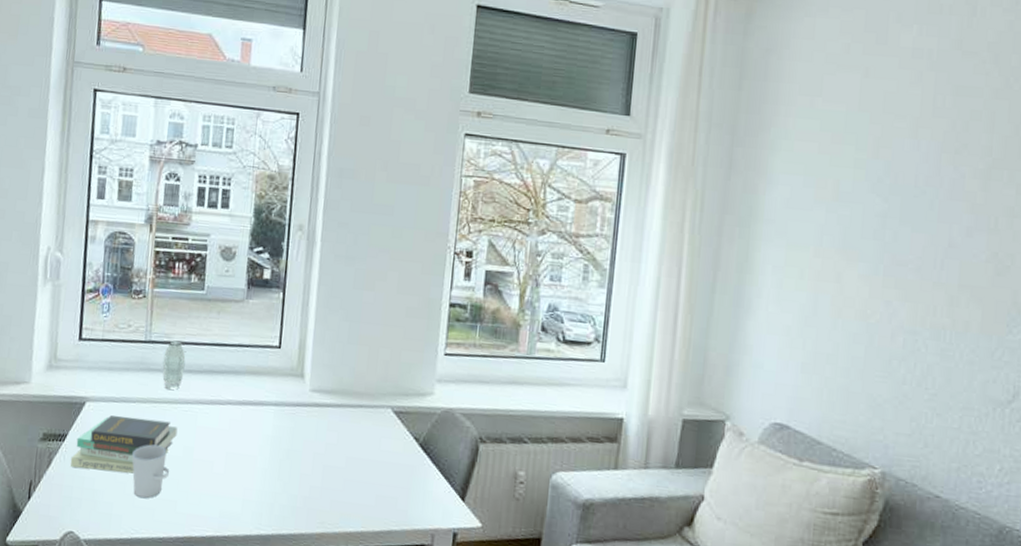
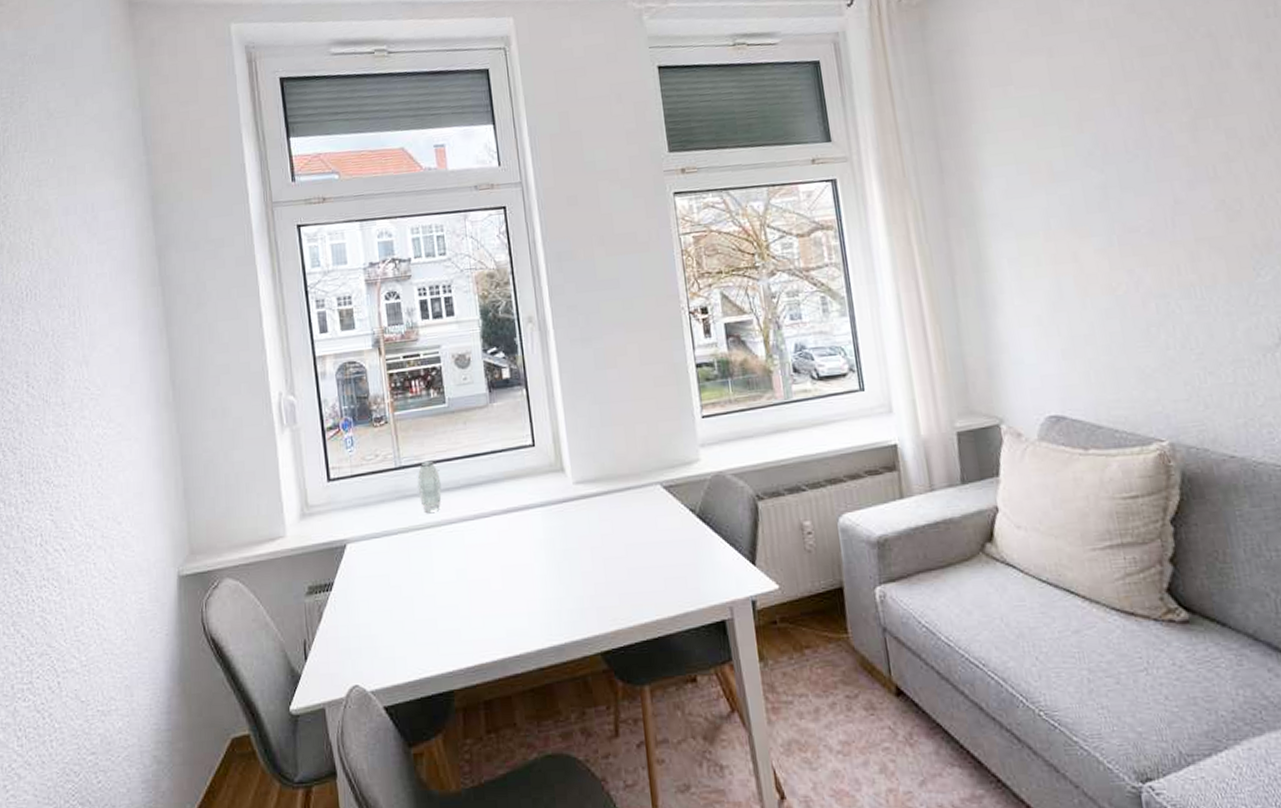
books: present [70,415,178,474] -> none [341,547,447,616]
cup: present [132,444,170,498] -> none [404,574,447,634]

